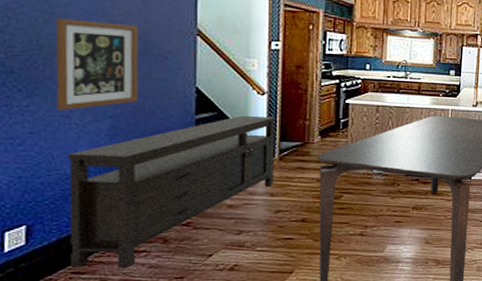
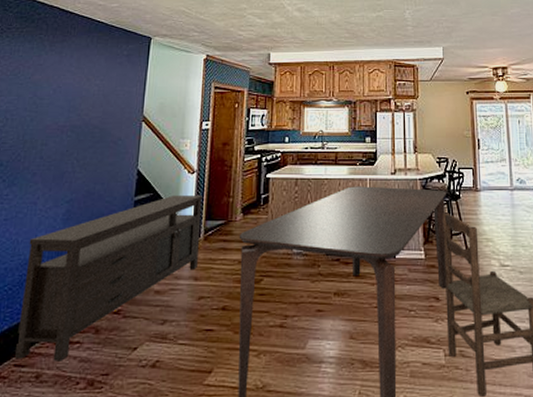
wall art: present [55,17,139,110] -> none [28,115,98,197]

